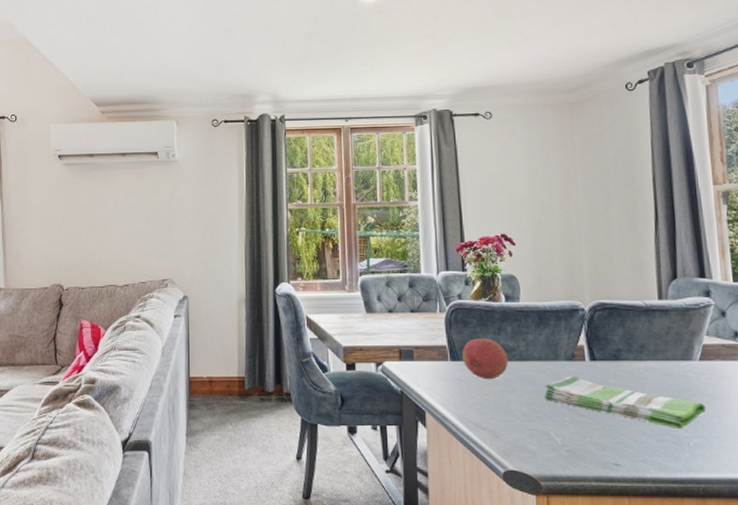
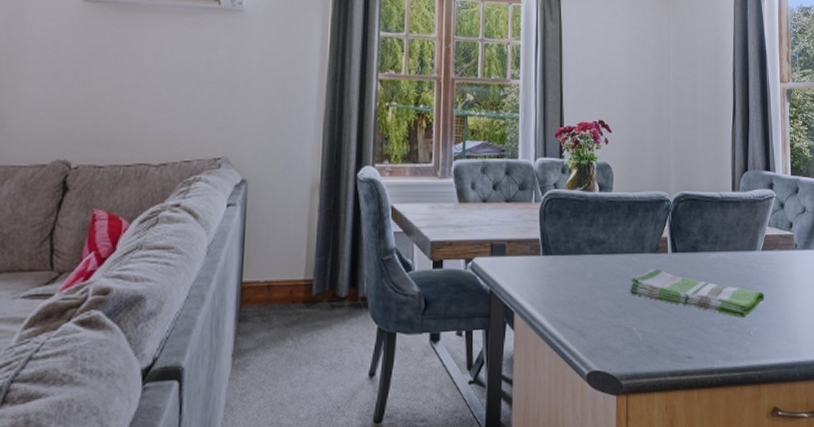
fruit: present [462,338,508,380] -> none [554,230,598,275]

